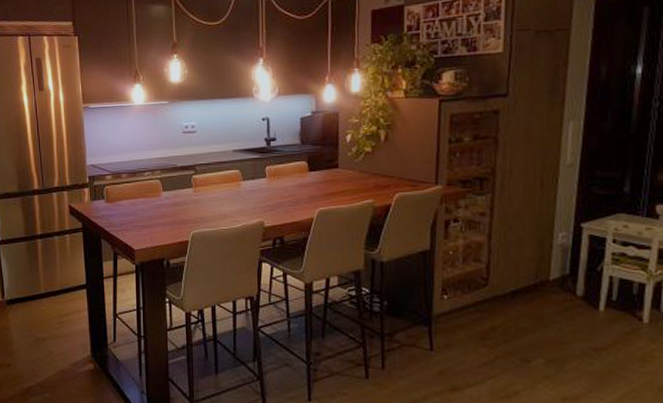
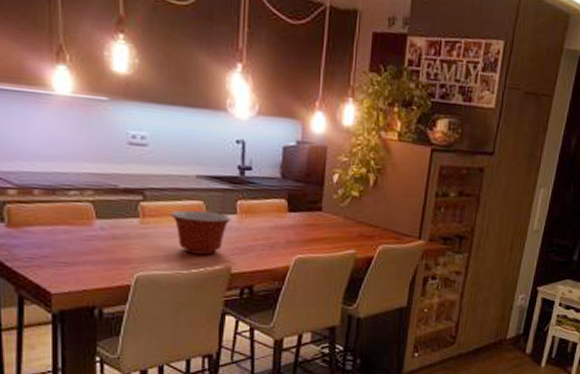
mixing bowl: none [216,177,263,213] -> present [171,210,232,255]

